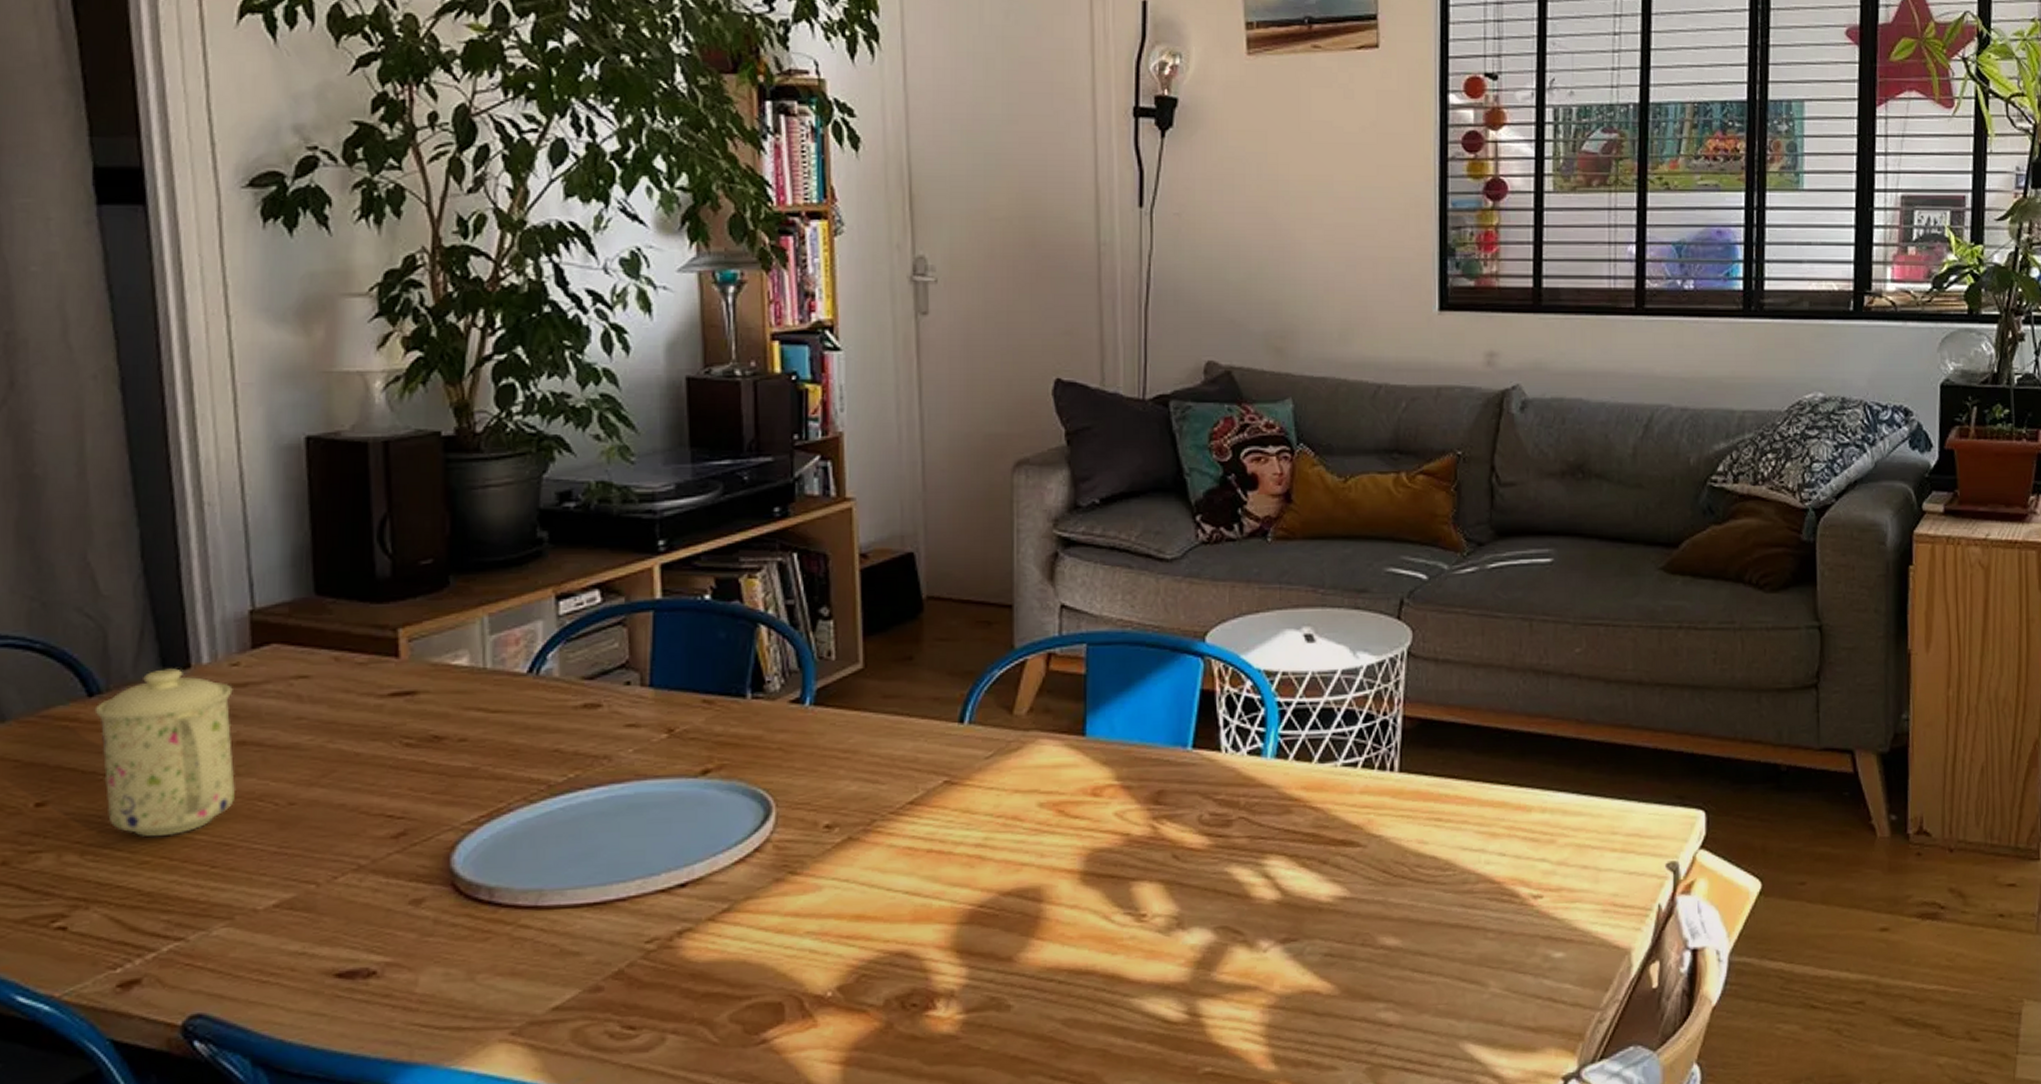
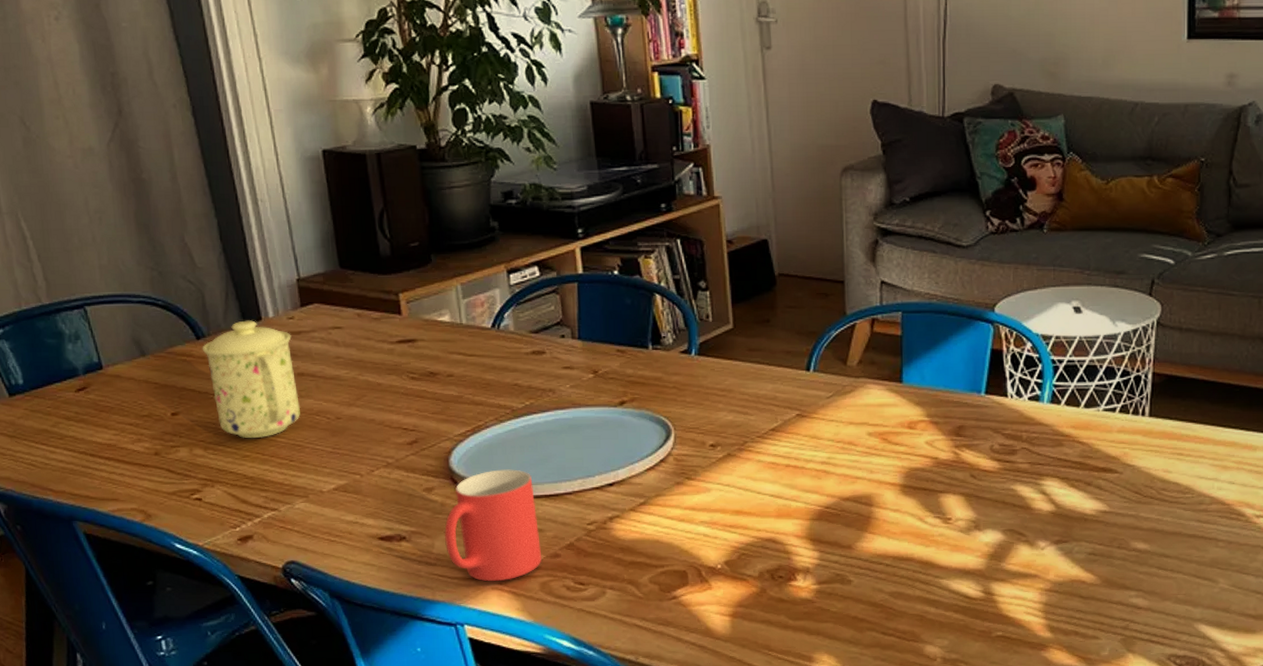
mug: none [433,868,577,1032] -> present [444,469,542,582]

